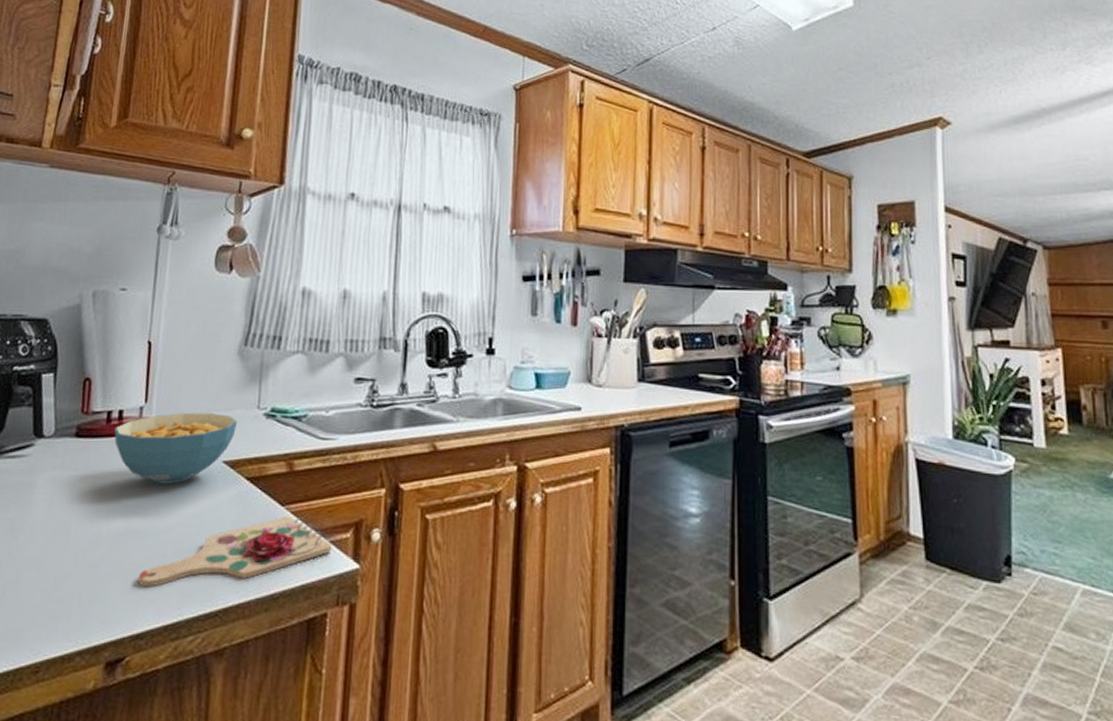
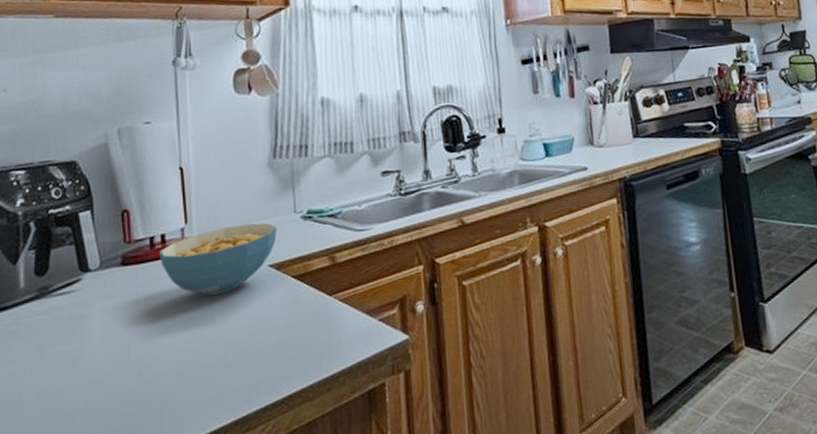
cutting board: present [138,517,332,587] -> none [203,303,382,390]

